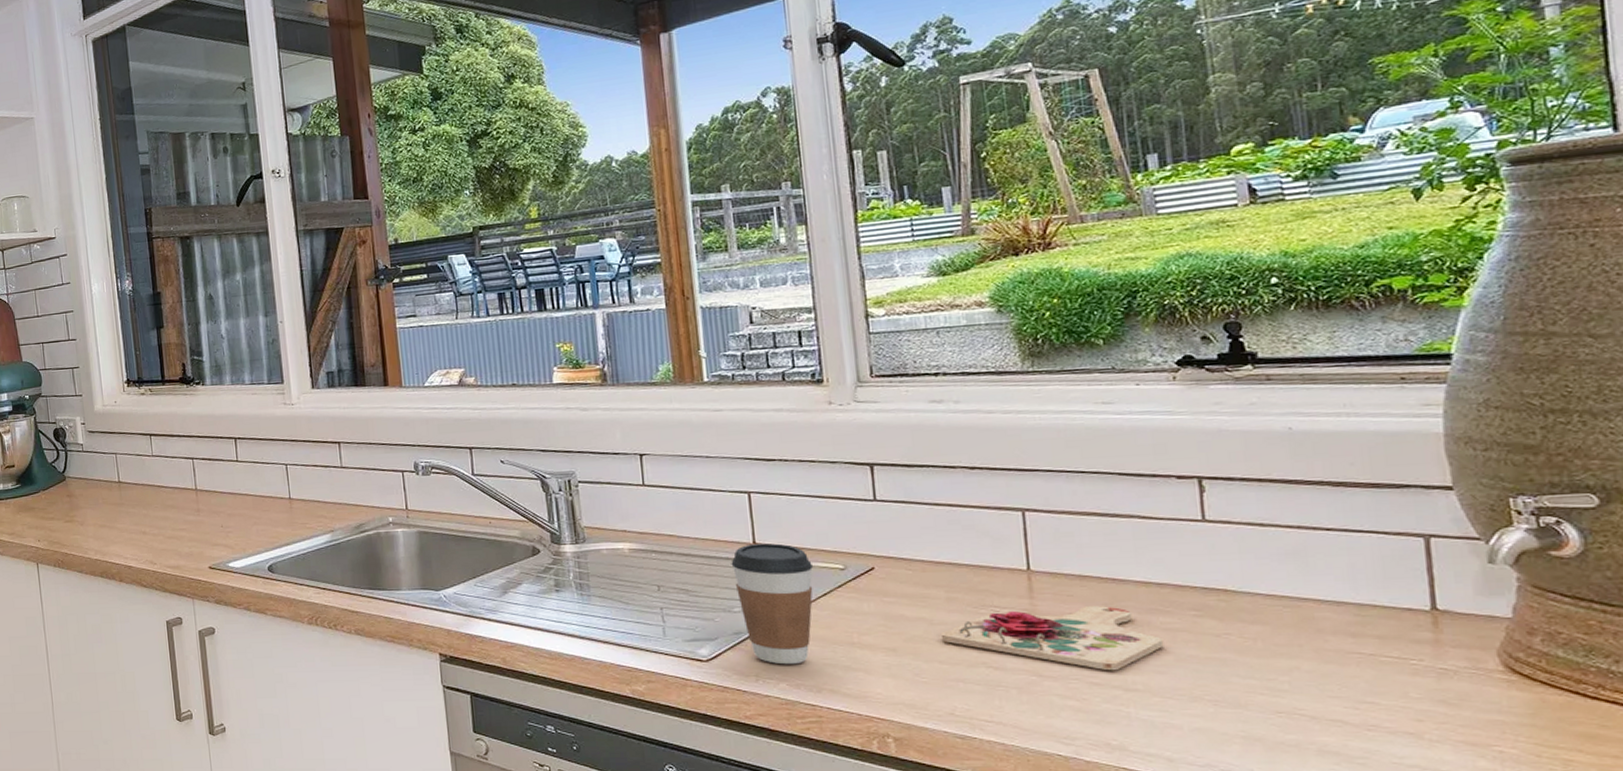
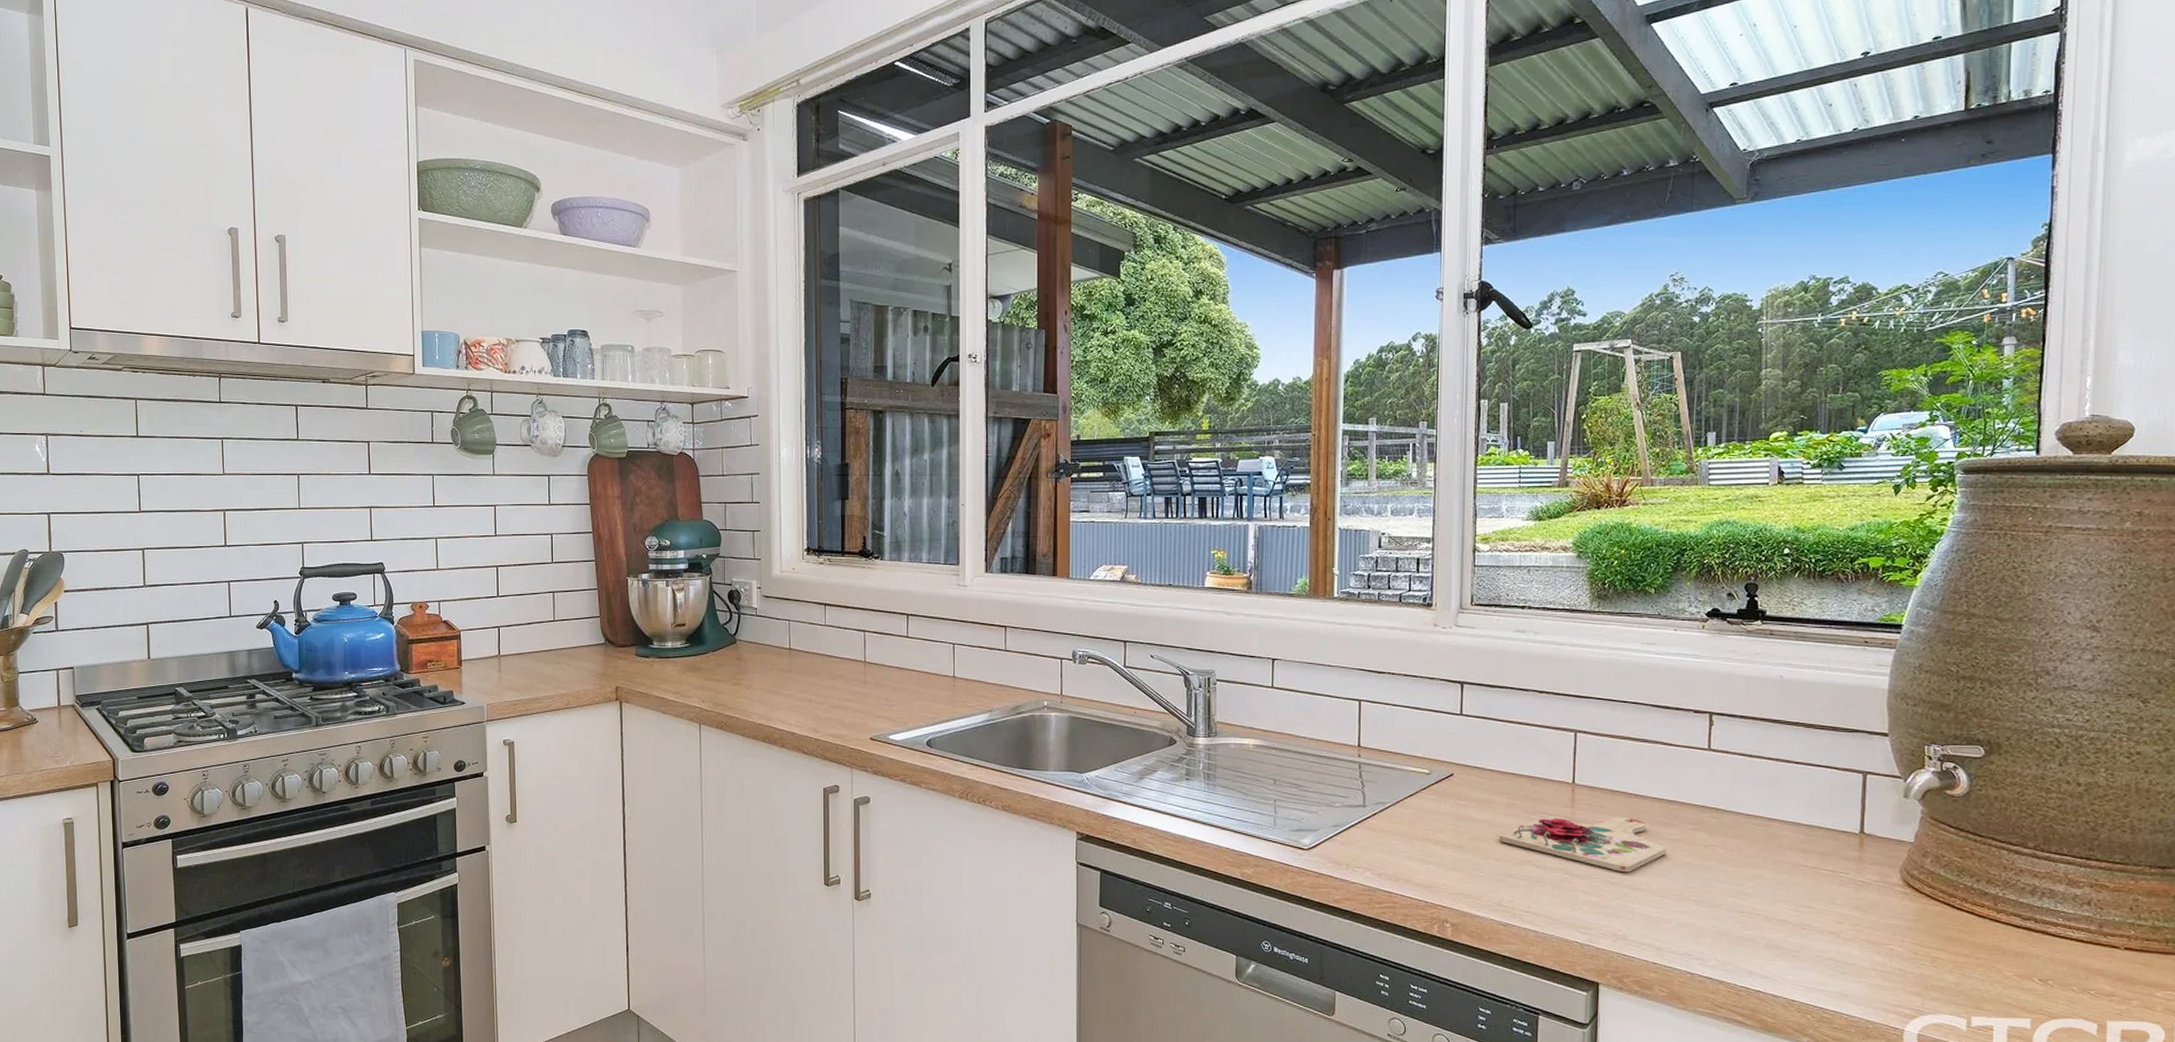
coffee cup: present [731,543,814,665] -> none [1338,747,1405,856]

